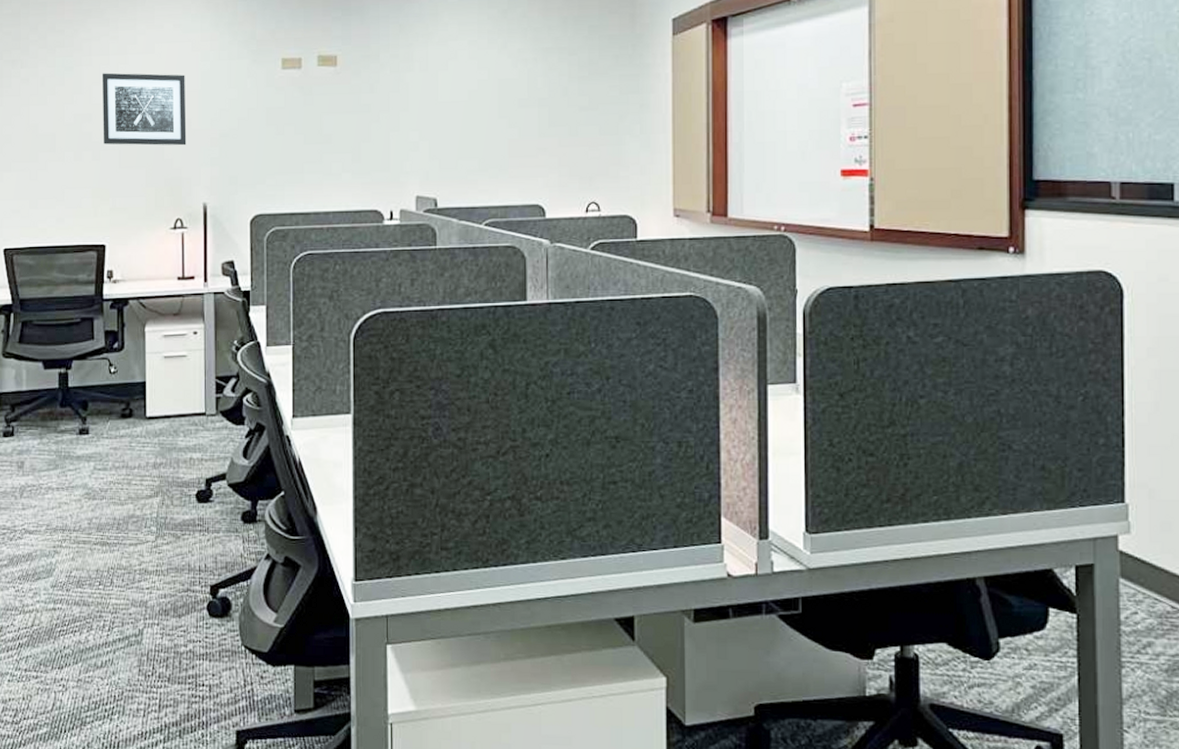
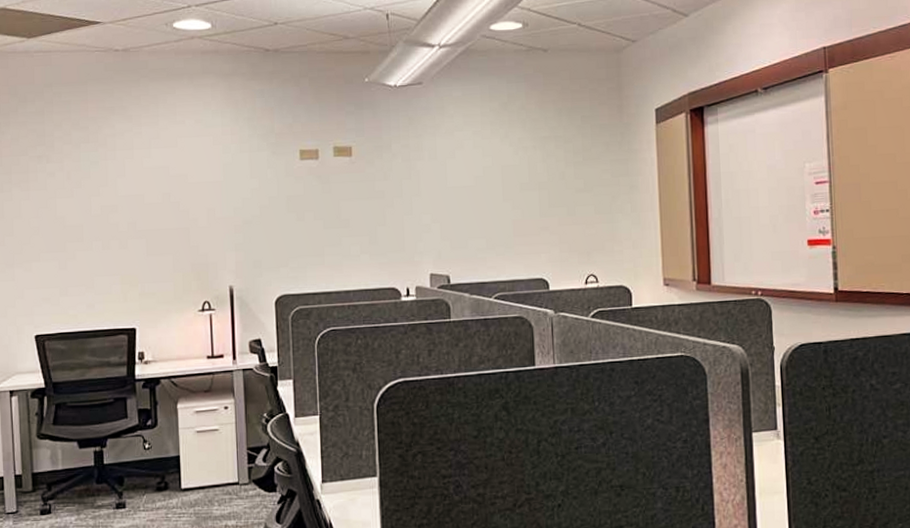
wall art: present [101,73,187,146] -> none [126,166,211,234]

